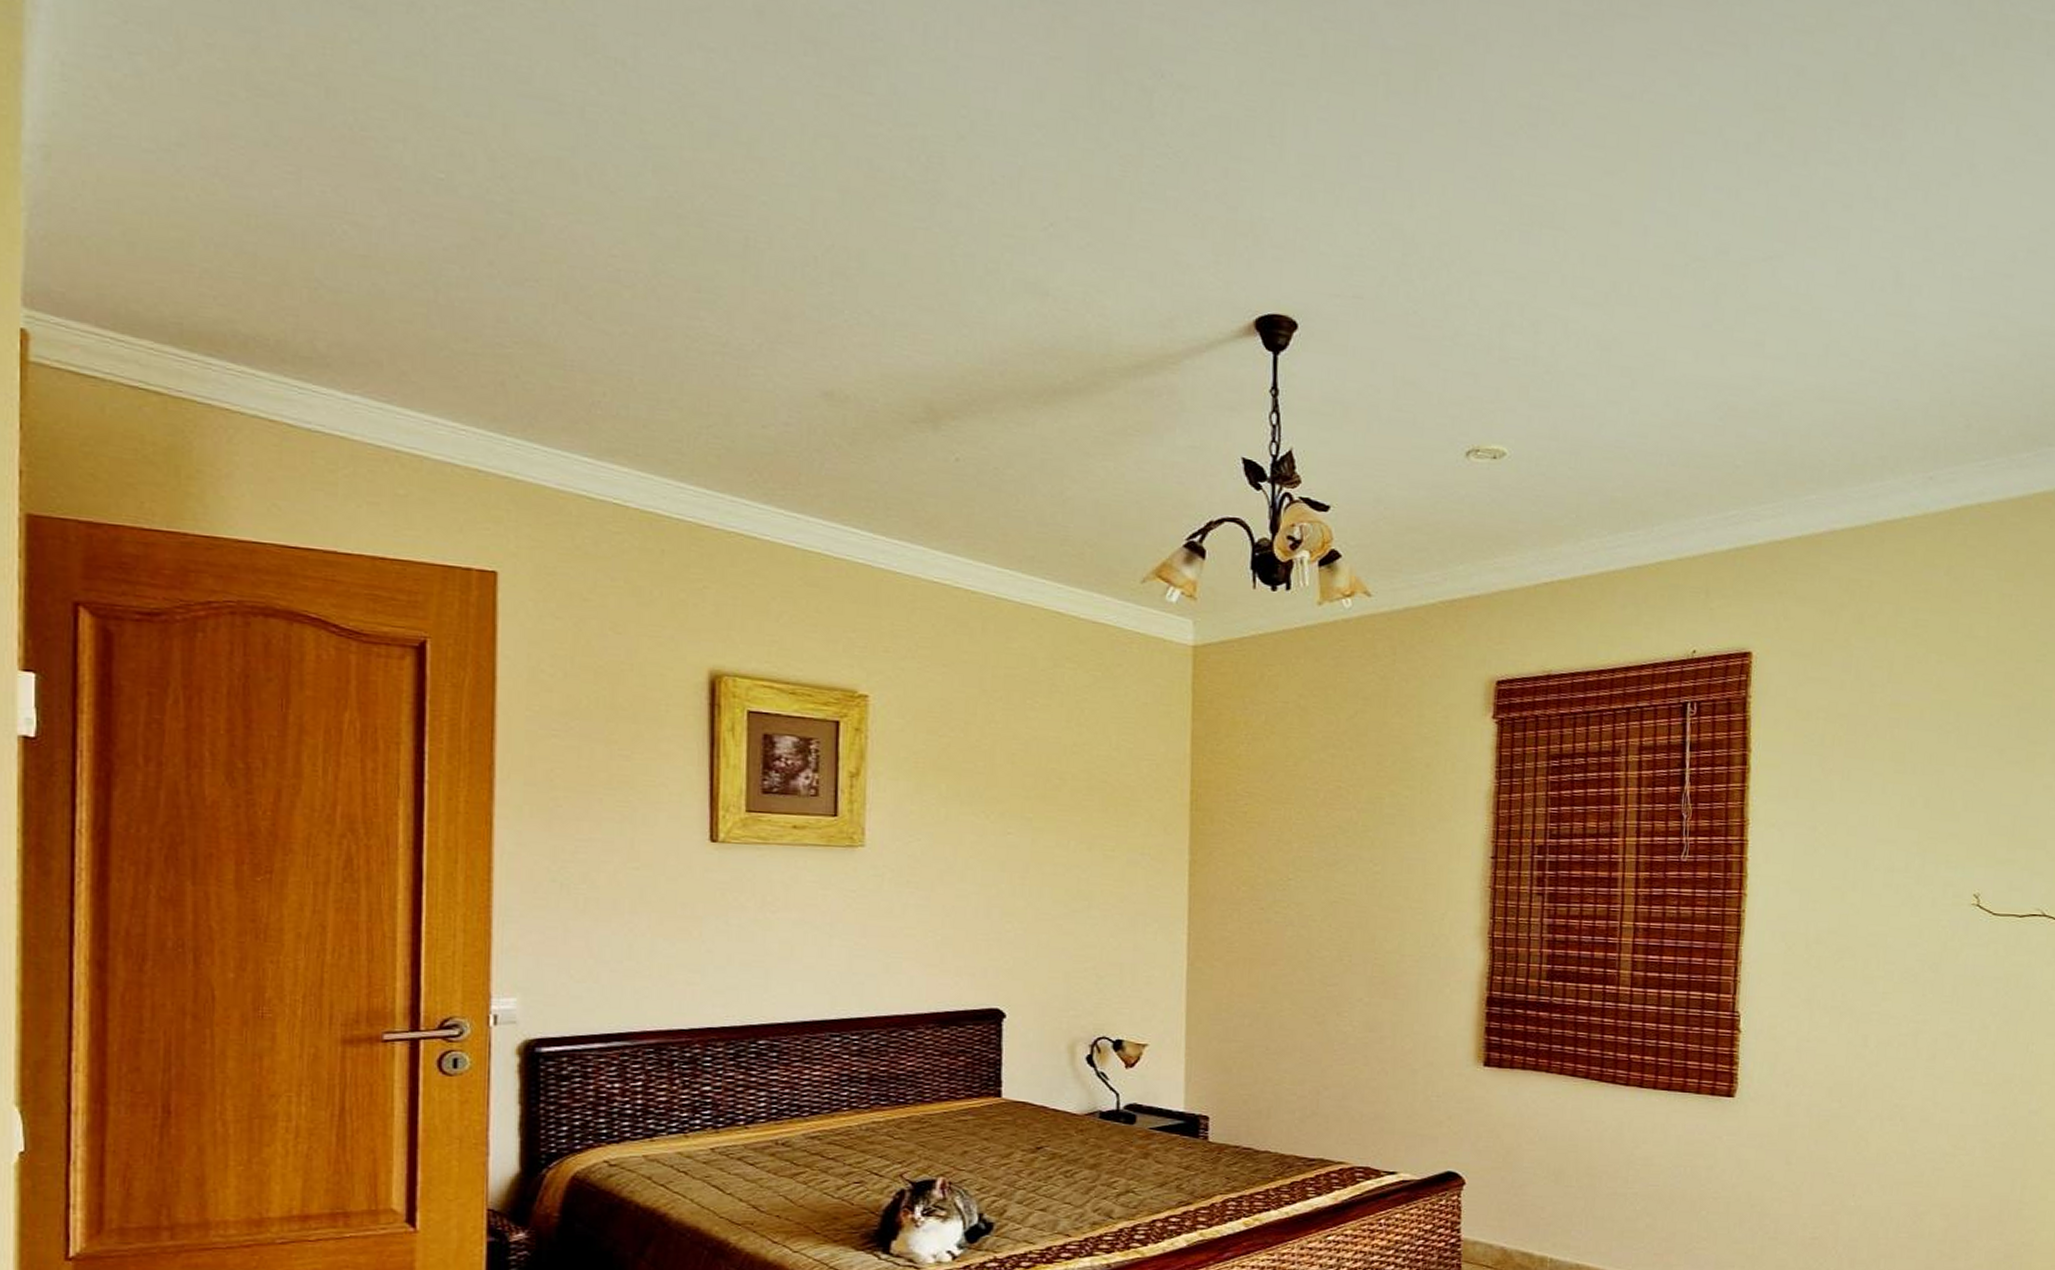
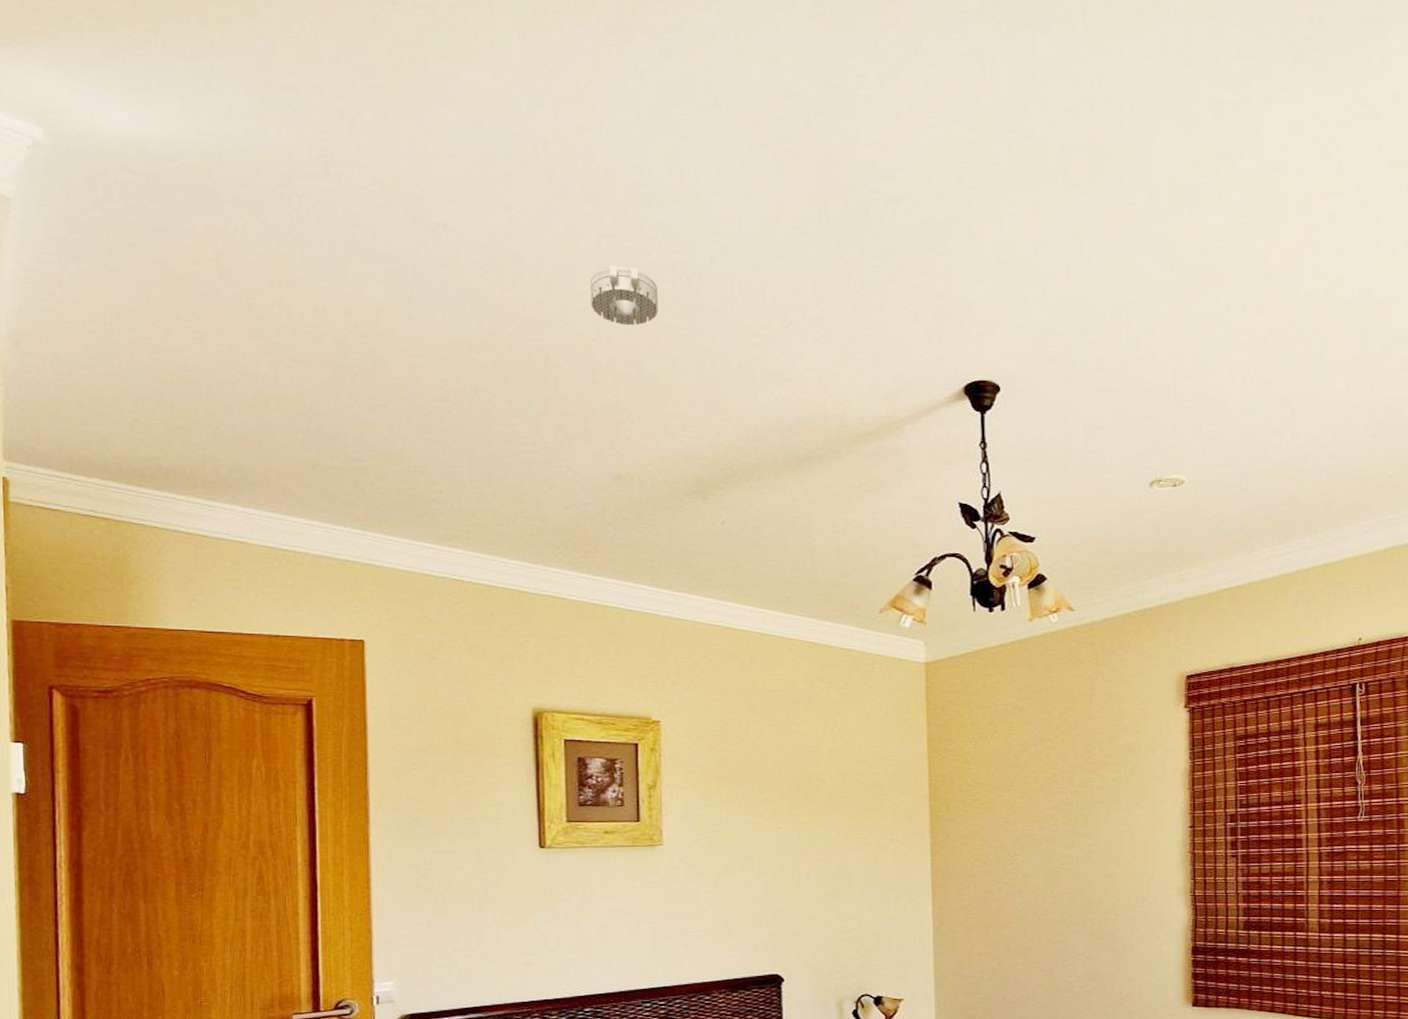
smoke detector: none [805,131,890,210] -> present [591,264,658,326]

